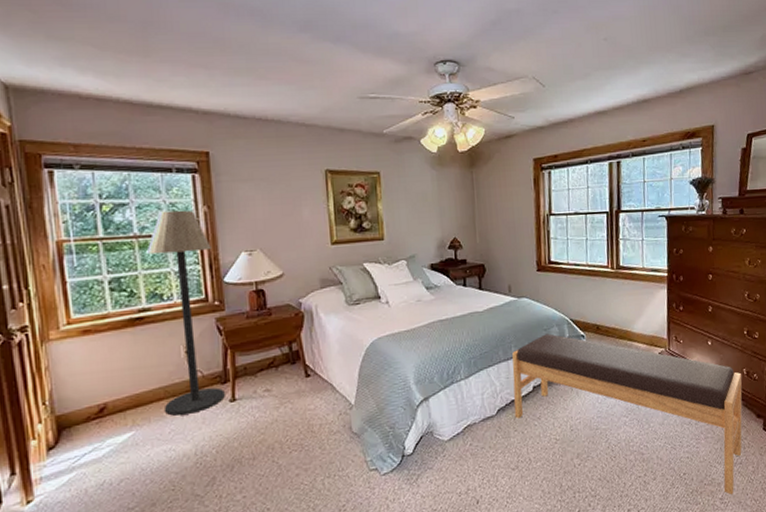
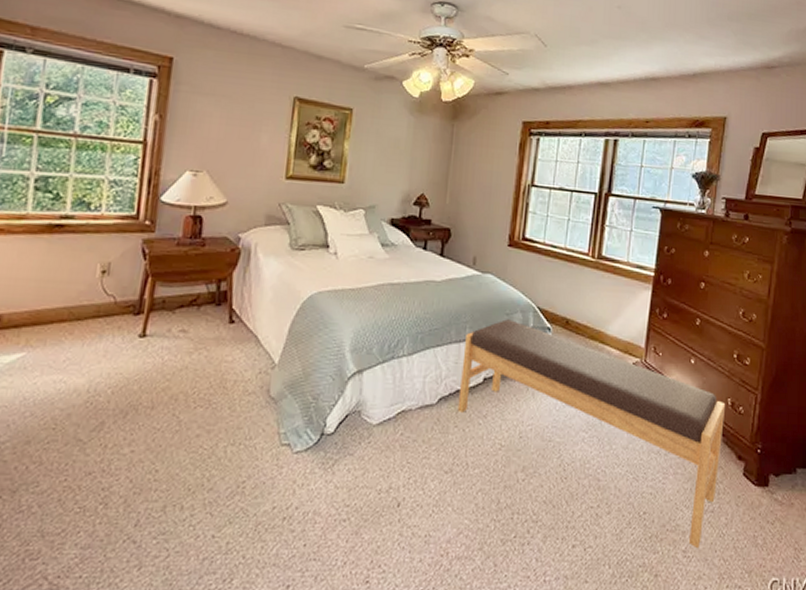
floor lamp: present [146,210,225,416] -> none [65,112,155,343]

